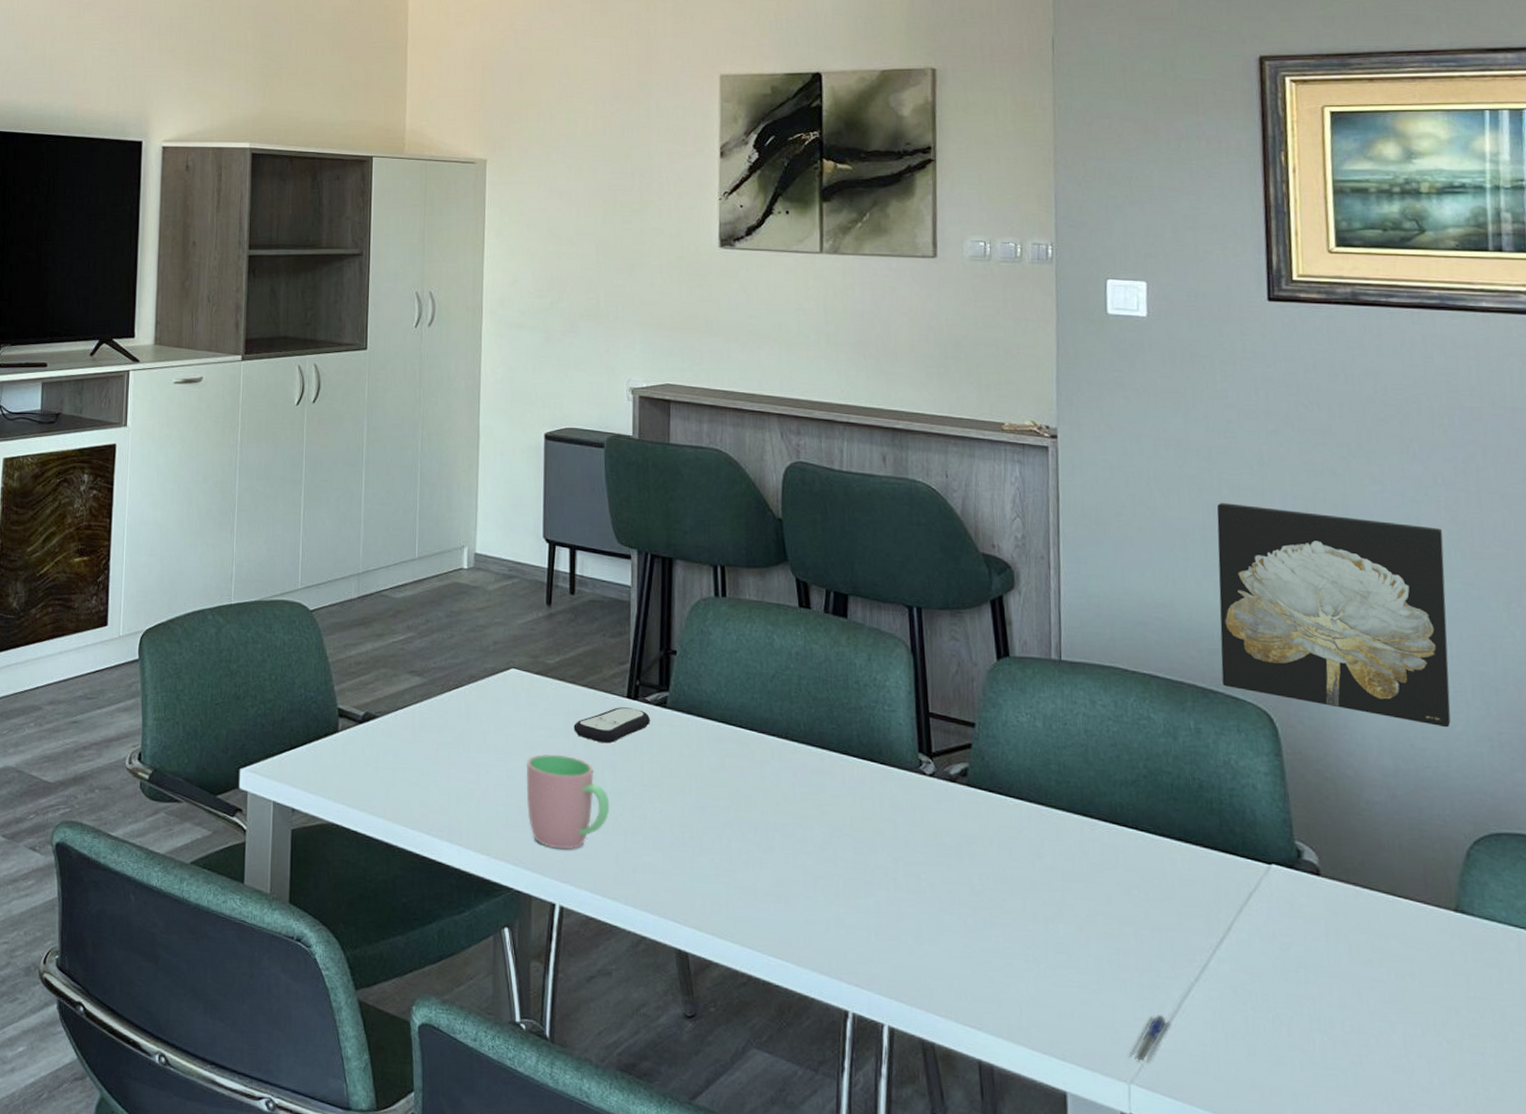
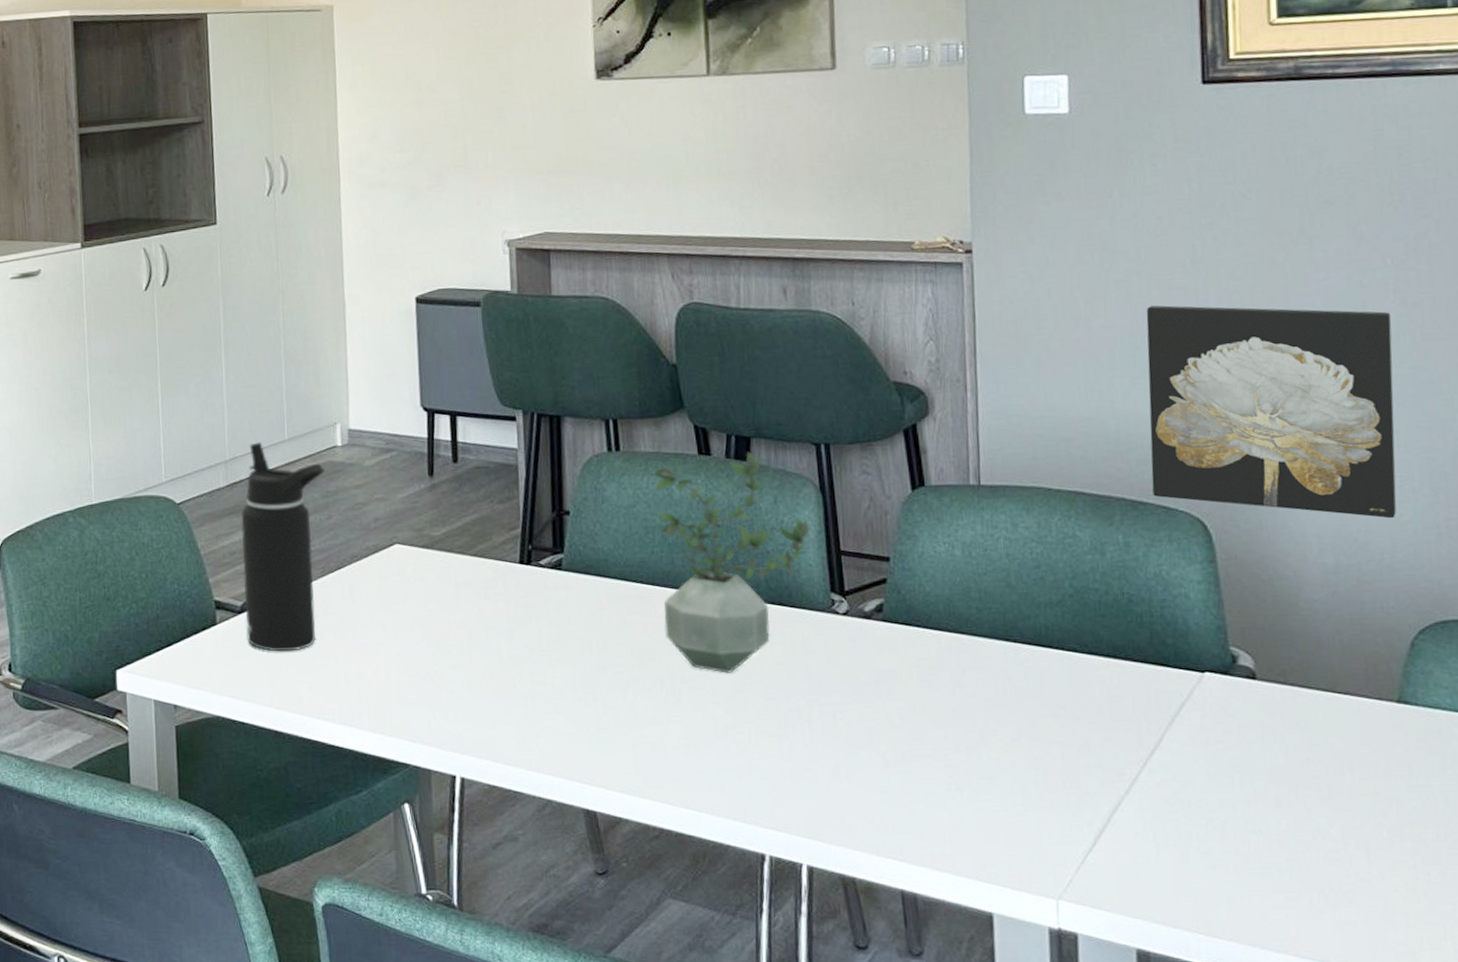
water bottle: none [366,558,450,765] -> present [241,442,325,652]
cup: present [526,754,610,850] -> none [417,627,507,722]
remote control: present [573,707,651,744] -> none [464,573,546,612]
potted plant: none [754,608,901,825] -> present [651,451,809,673]
pen: present [1129,1015,1170,1063] -> none [1057,831,1099,878]

